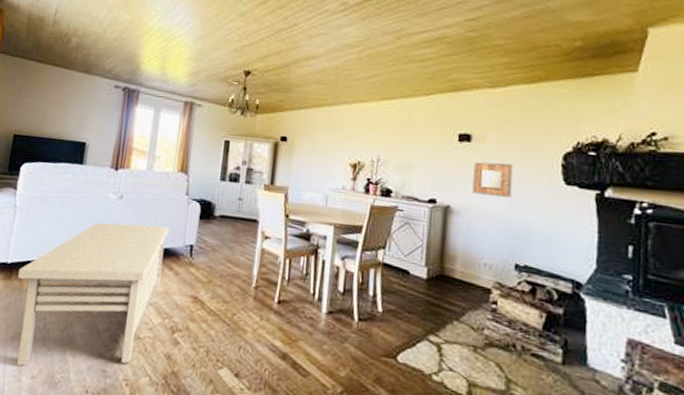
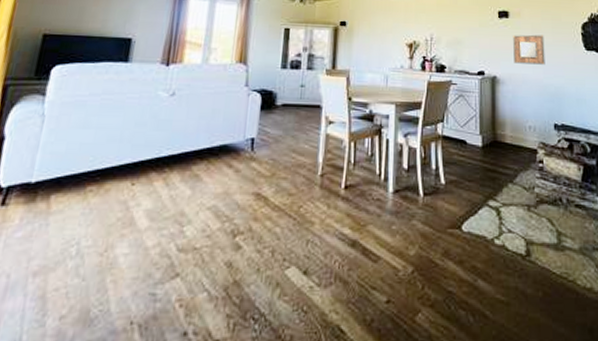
coffee table: present [17,223,170,366] -> none [41,121,228,306]

